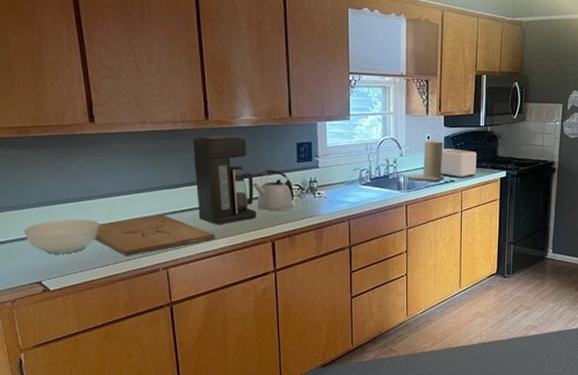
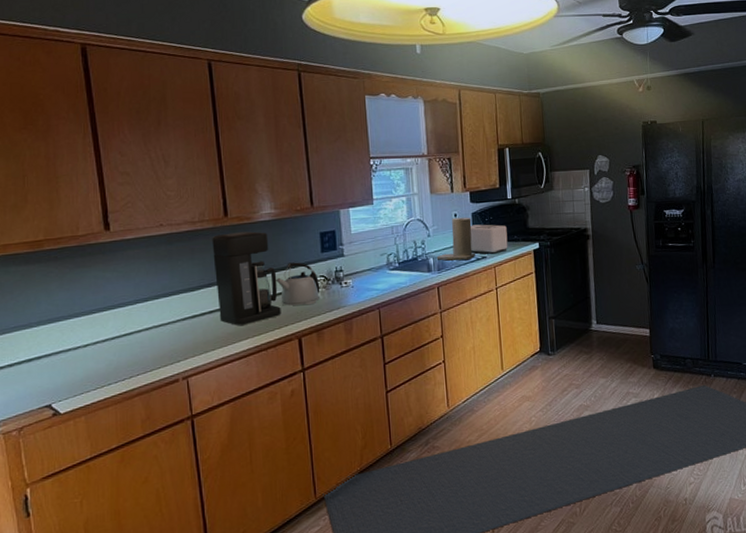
bowl: present [23,220,100,254] -> none [33,332,115,373]
cutting board: present [94,214,215,256] -> none [109,319,238,369]

